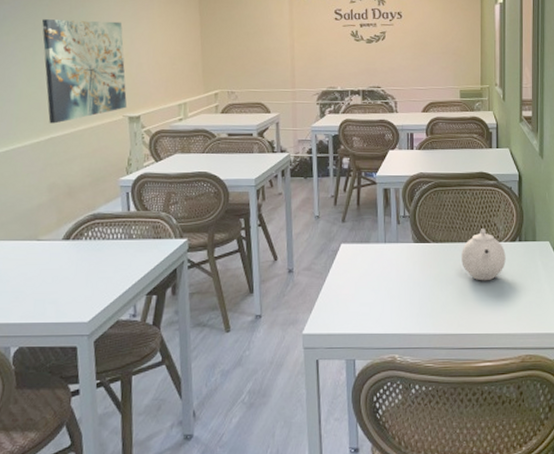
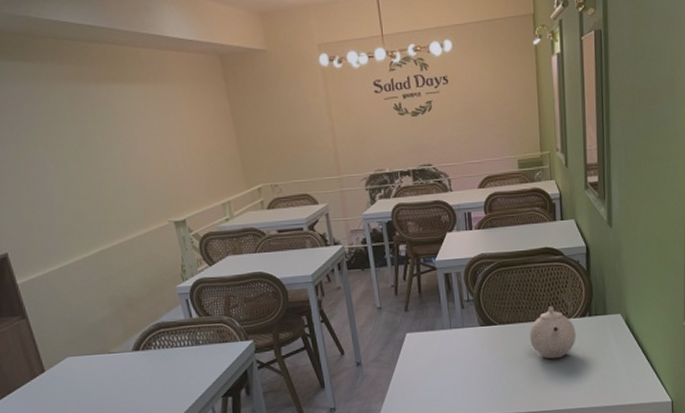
wall art: present [42,19,127,124] -> none [67,119,171,236]

